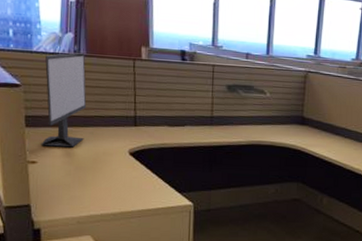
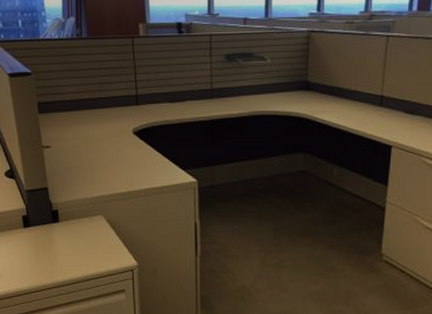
computer monitor: present [41,53,87,148] -> none [52,36,91,131]

